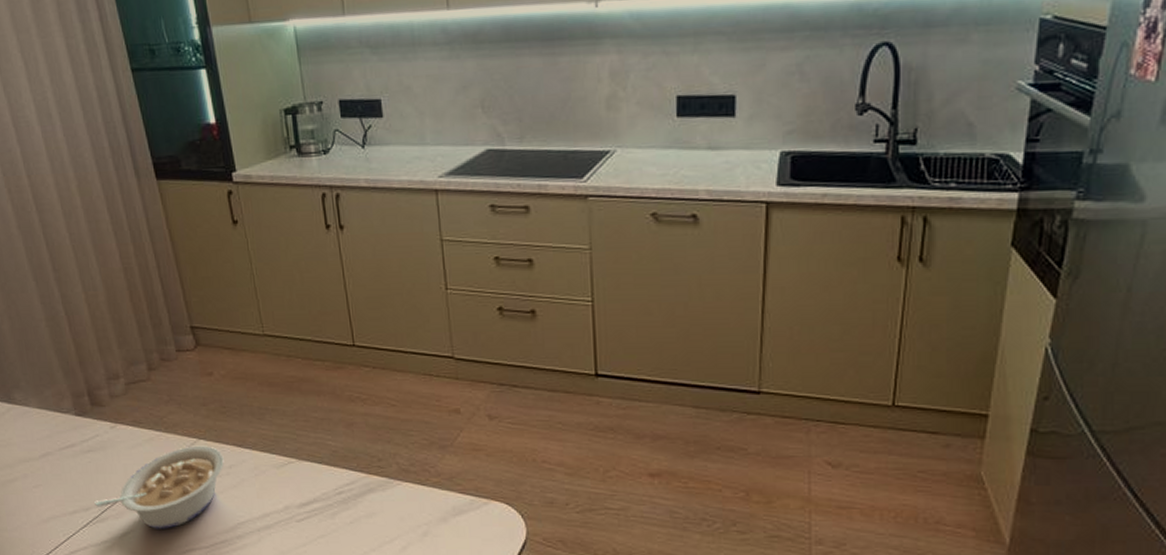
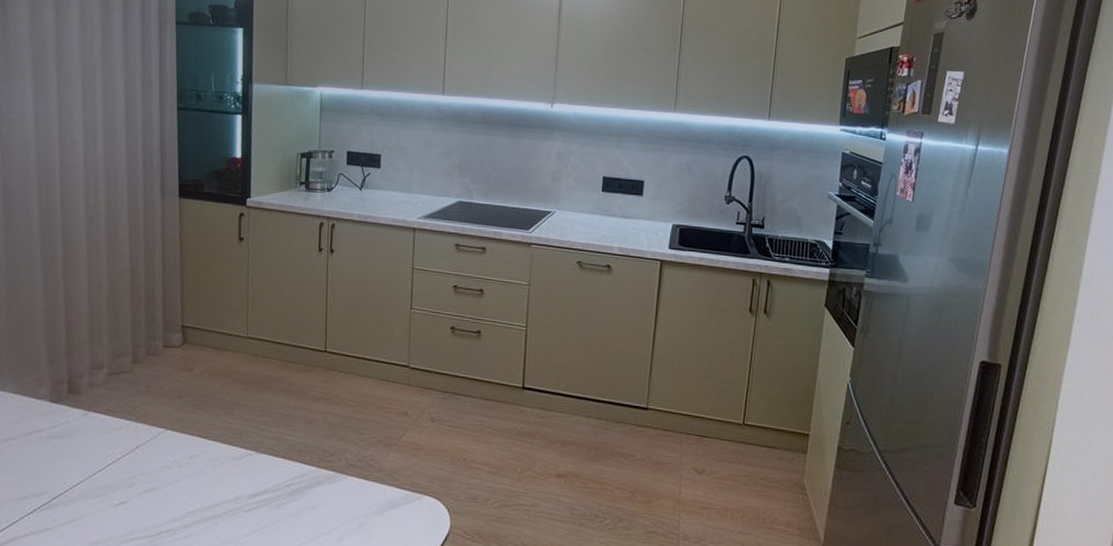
legume: present [94,445,225,529] -> none [47,435,187,517]

